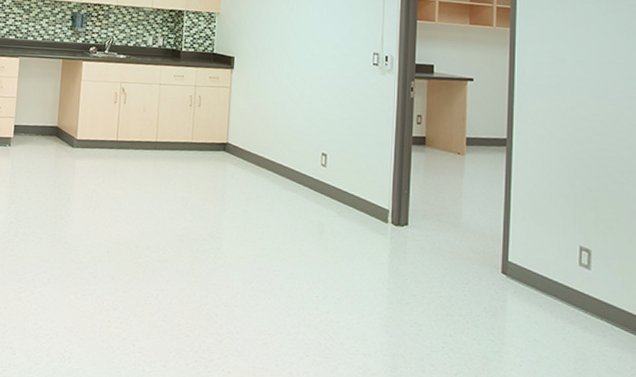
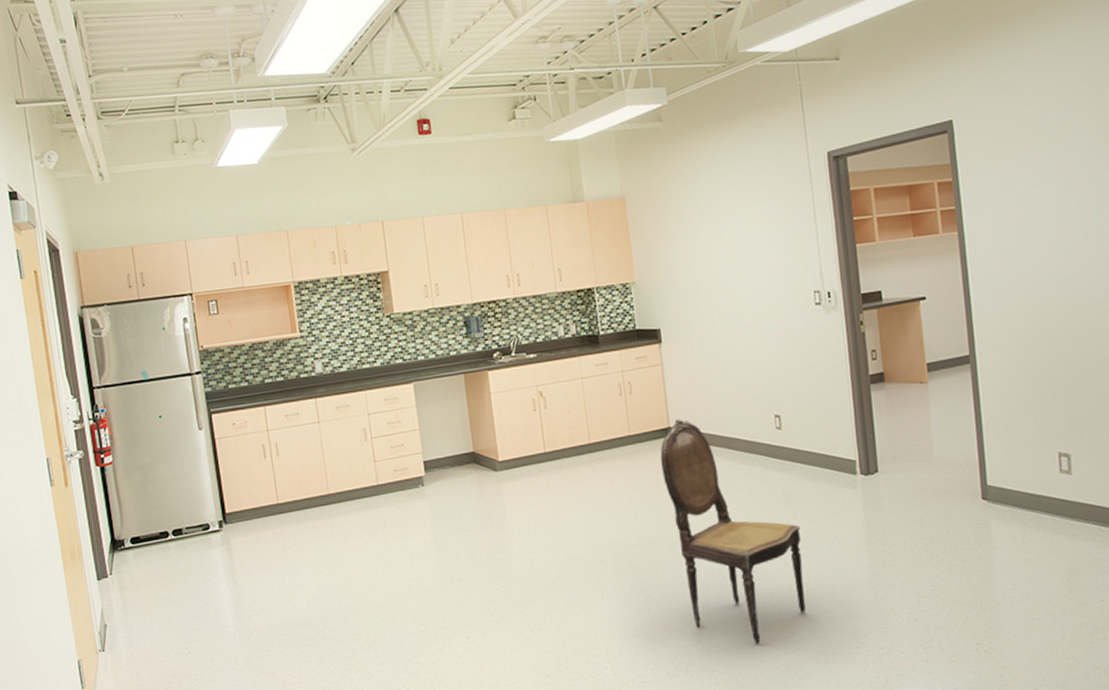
dining chair: none [214,137,329,358] -> present [660,419,806,644]

